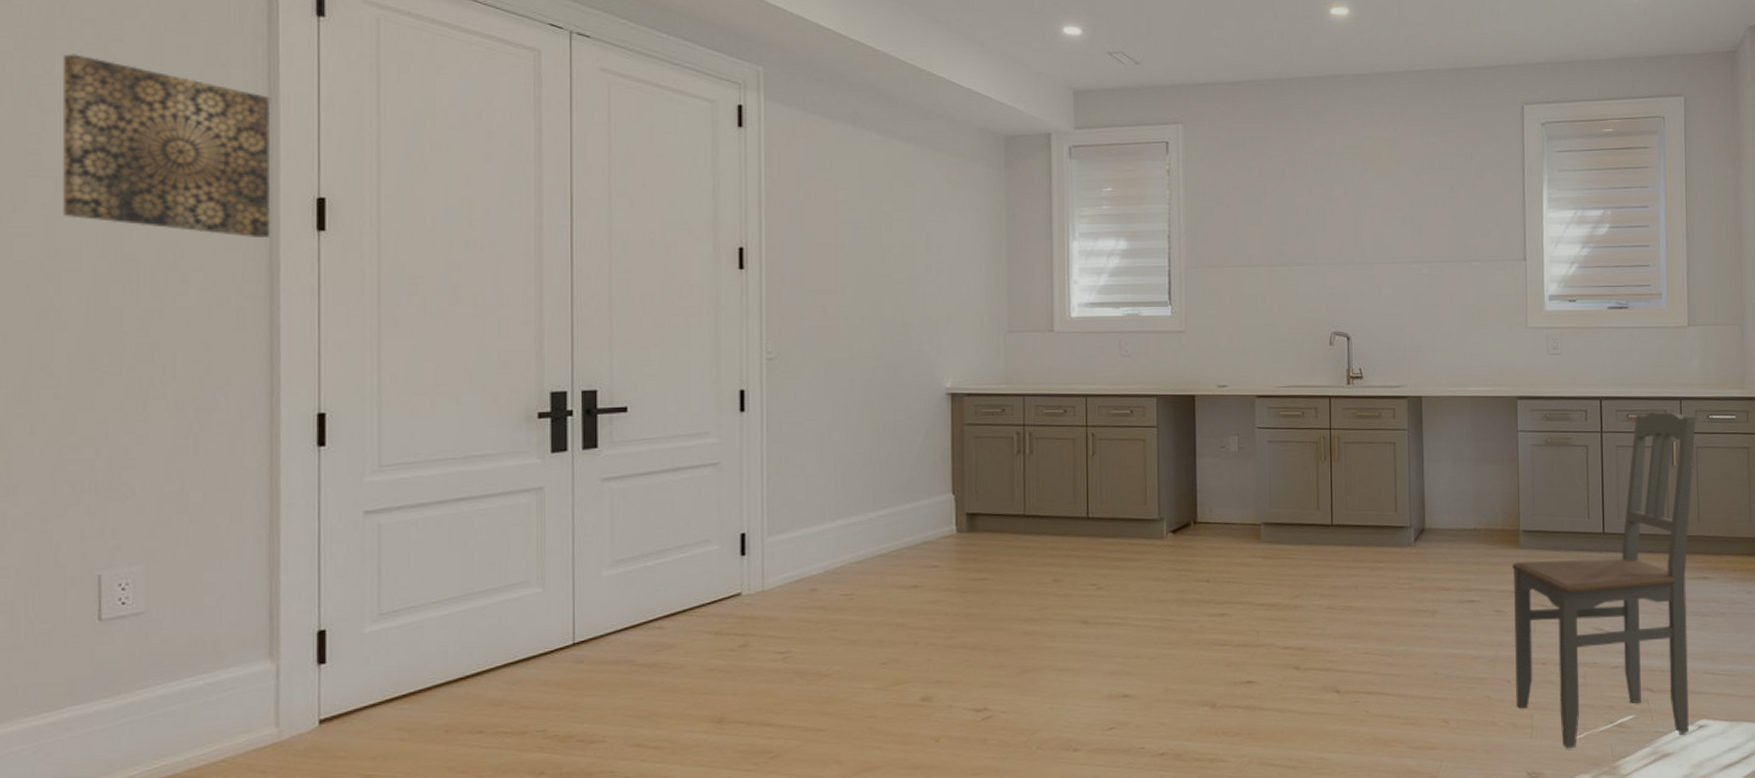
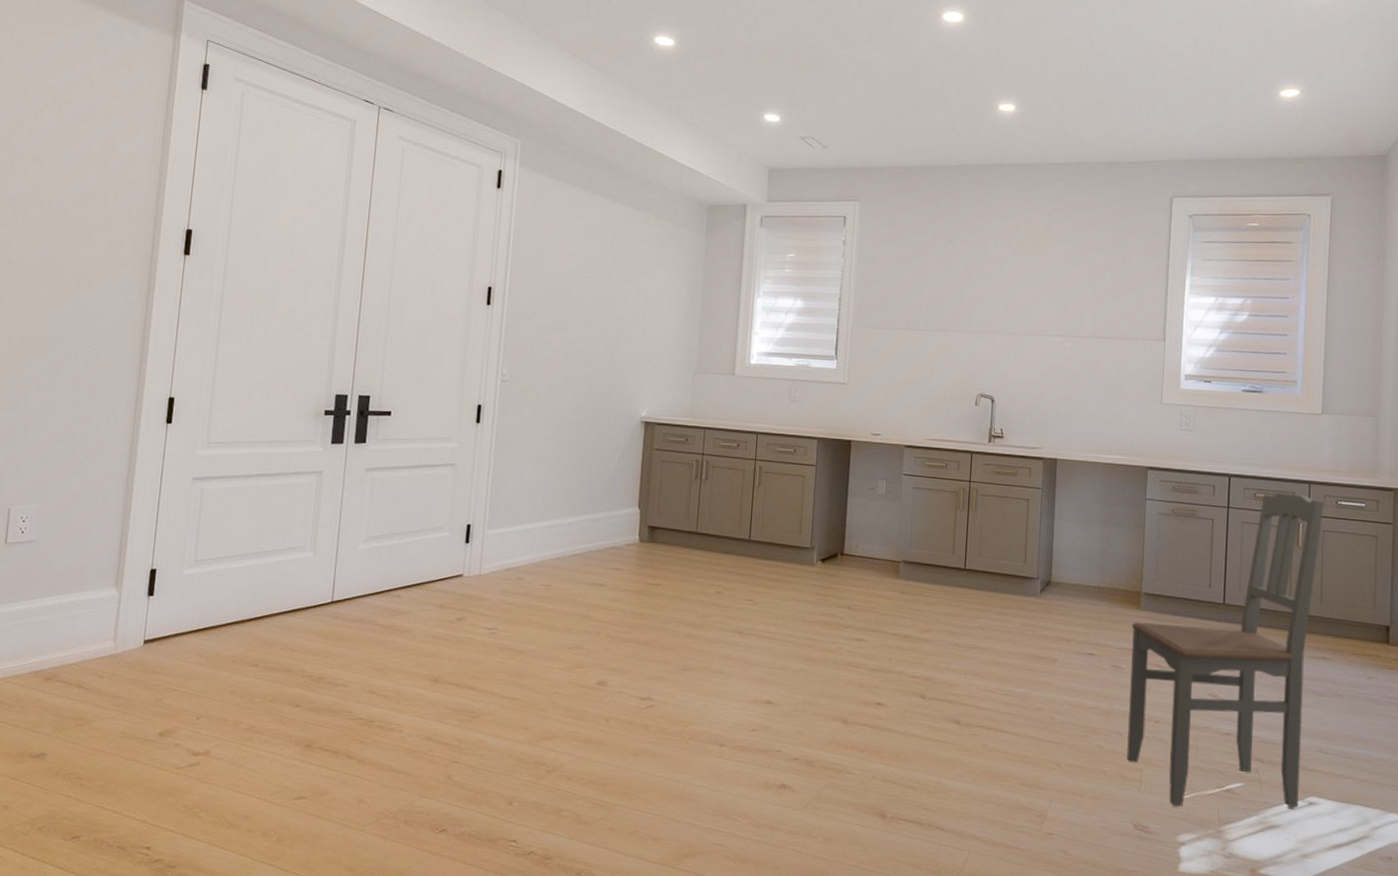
wall art: present [62,54,271,239] -> none [17,113,164,259]

